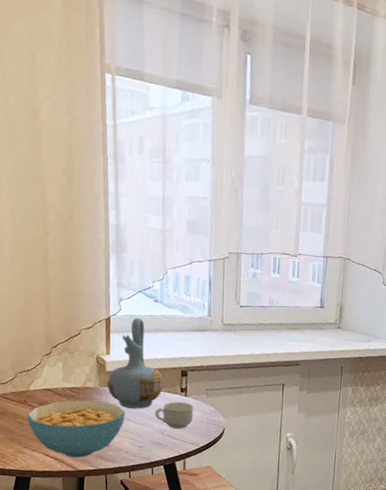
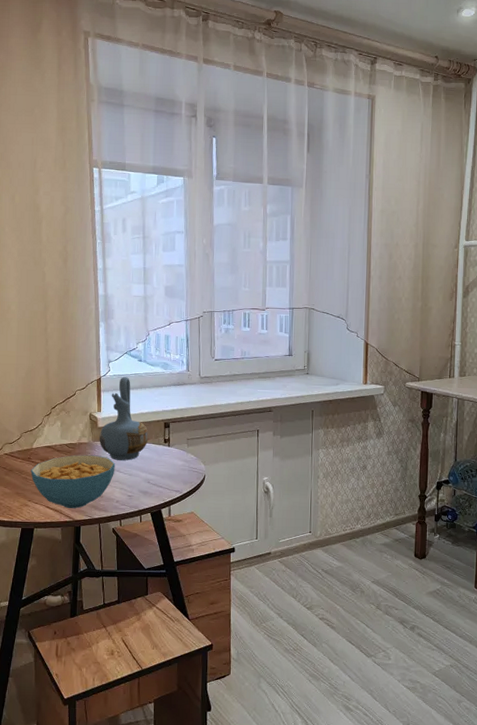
cup: present [154,401,194,429] -> none [141,451,177,477]

